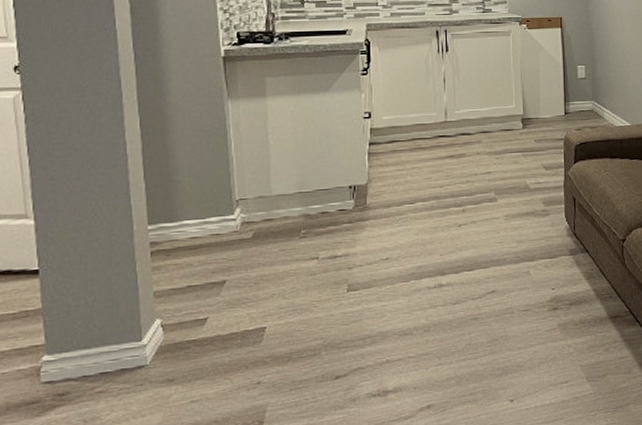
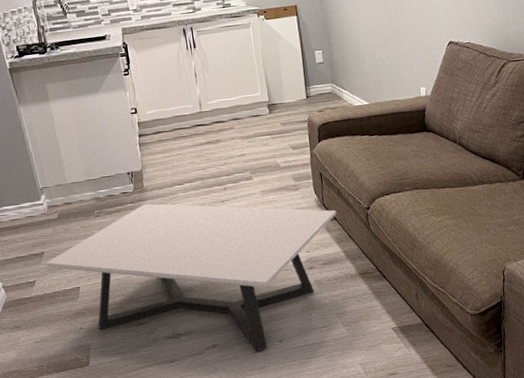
coffee table: none [226,224,588,415] -> present [45,203,336,352]

